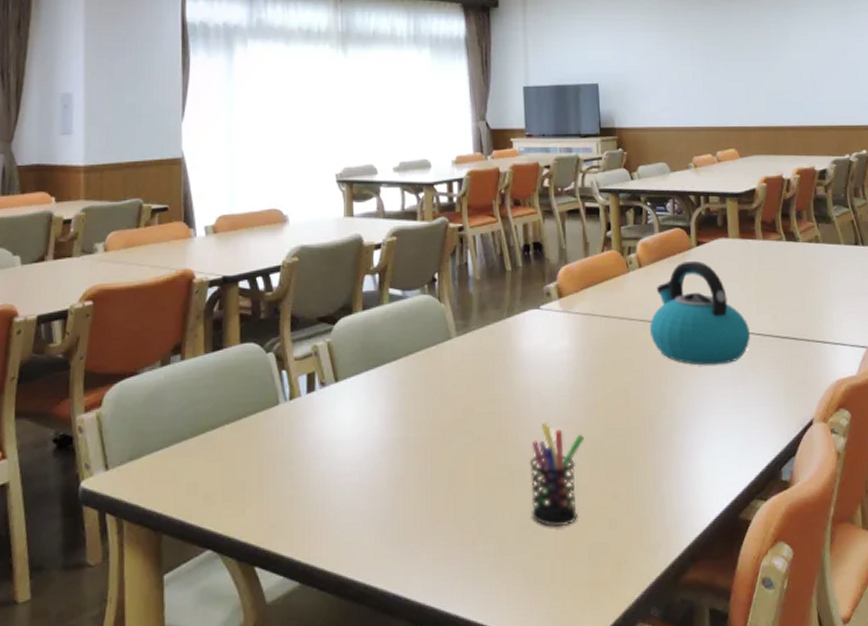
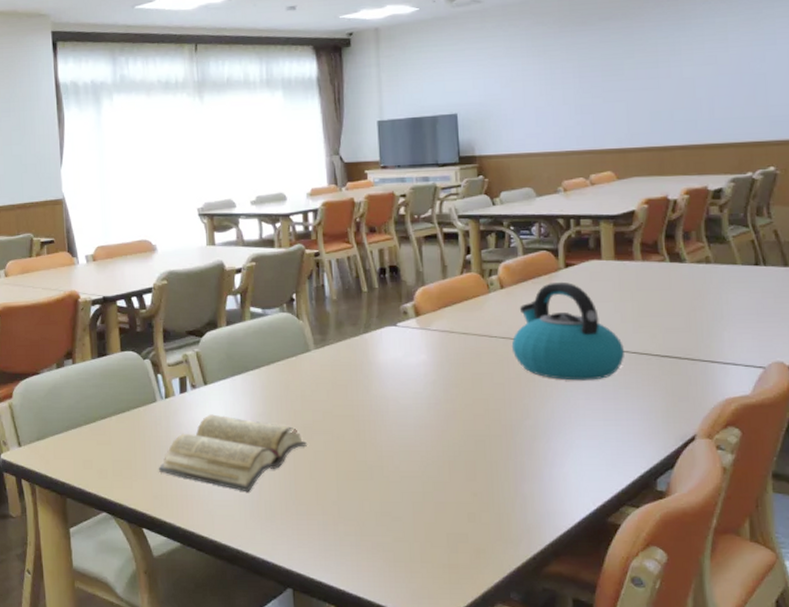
diary: none [277,417,446,512] -> present [158,414,307,492]
pen holder: present [530,422,585,528] -> none [388,426,443,517]

